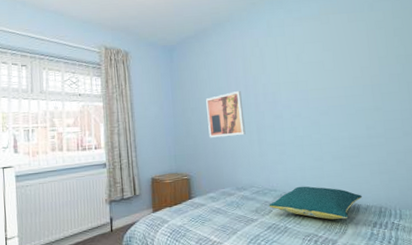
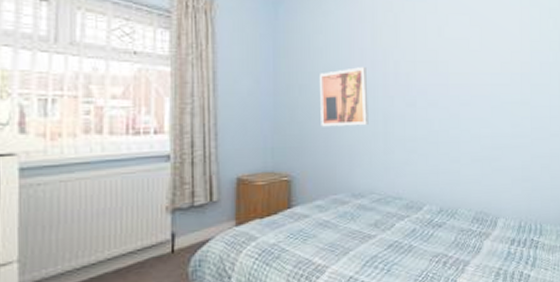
pillow: present [269,186,363,220] -> none [391,193,502,236]

